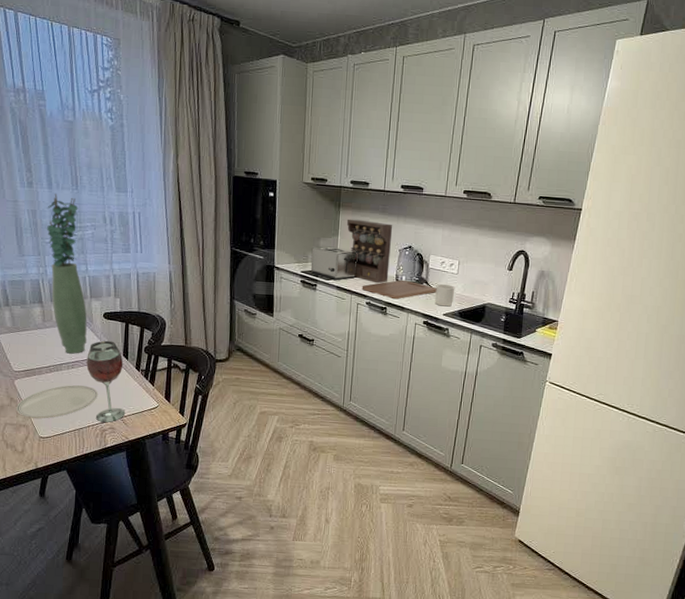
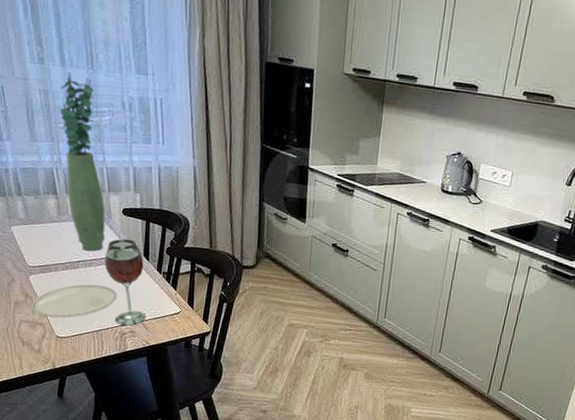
toaster: present [310,246,357,281] -> none [348,147,400,187]
spice rack: present [346,219,393,284] -> none [389,117,442,193]
cutting board: present [361,279,437,300] -> none [403,189,486,212]
mug: present [435,283,455,307] -> none [482,196,506,223]

